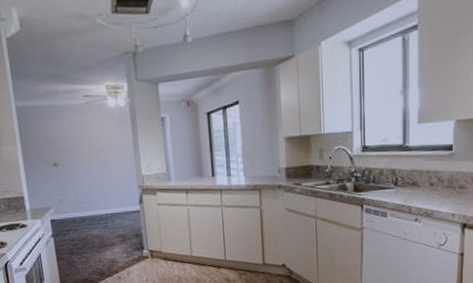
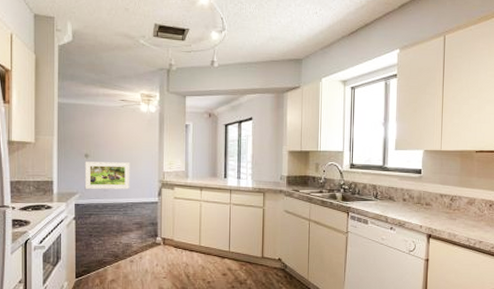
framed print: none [55,168,108,203] -> present [84,162,130,190]

